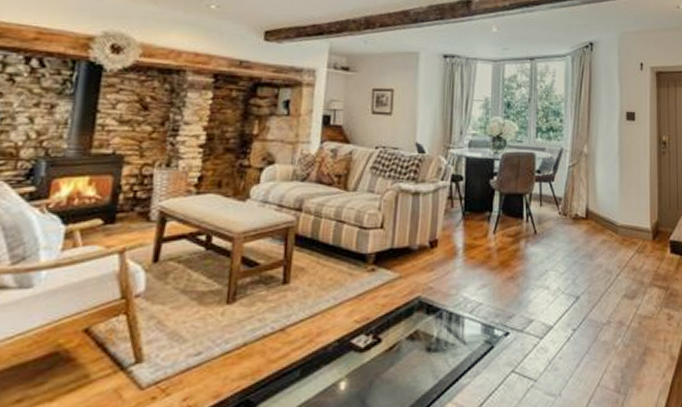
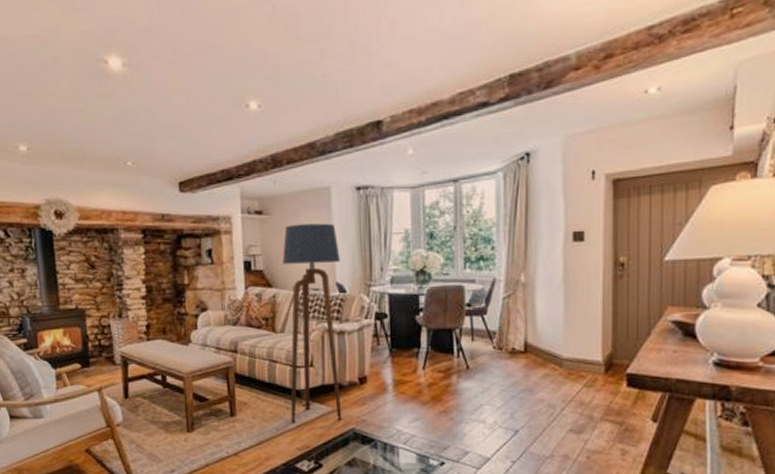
floor lamp: none [352,83,422,291] -> present [283,223,342,423]

